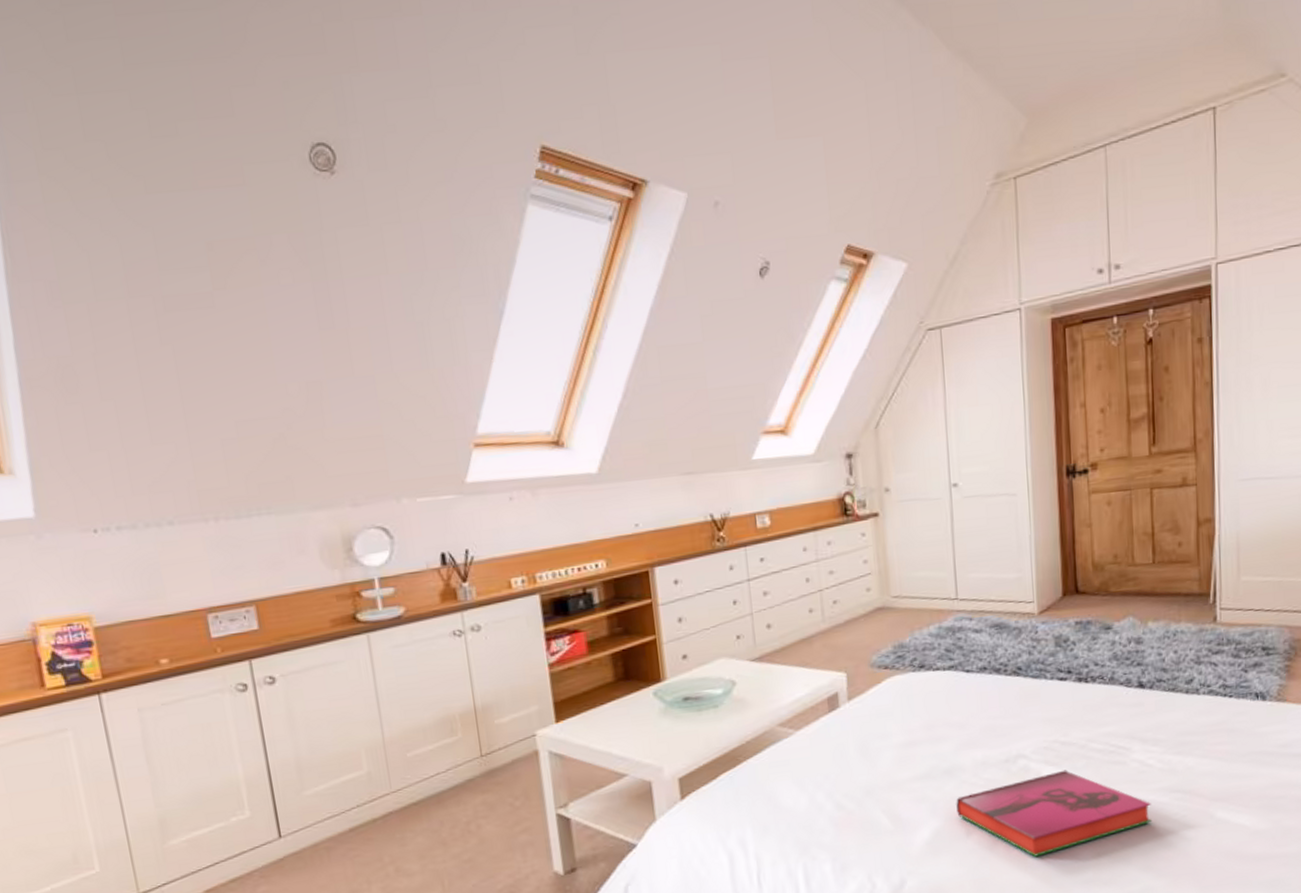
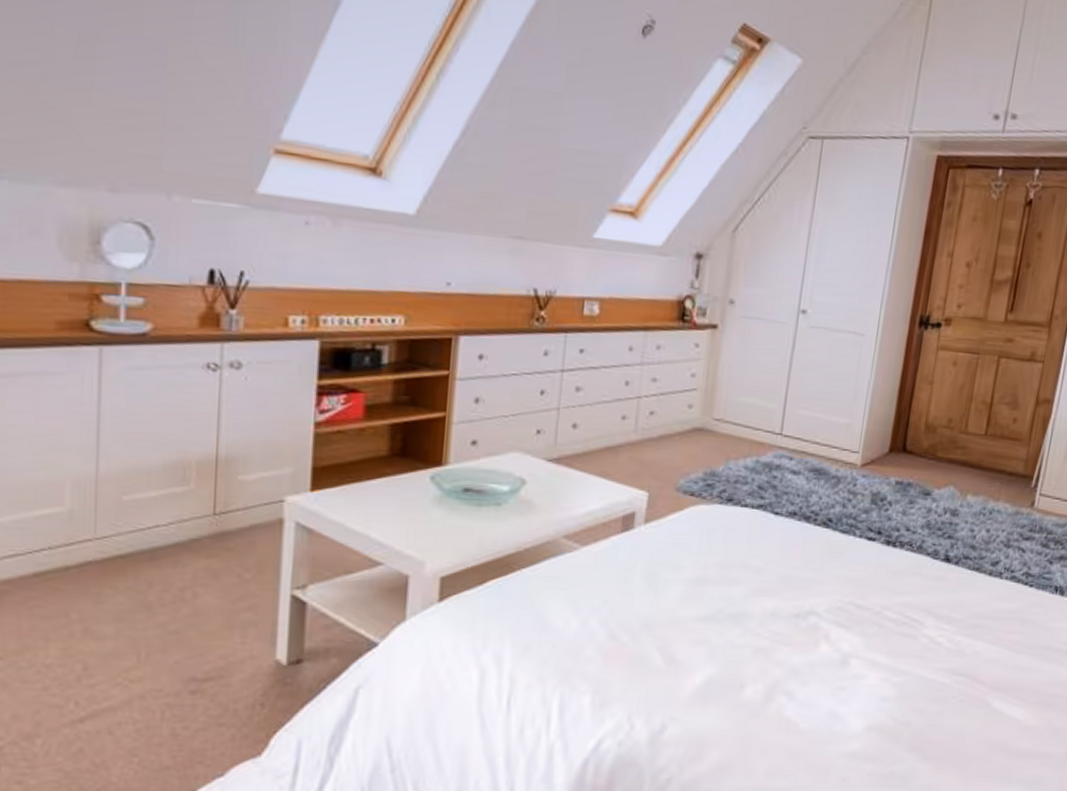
hardback book: present [956,769,1153,857] -> none [735,634,933,721]

